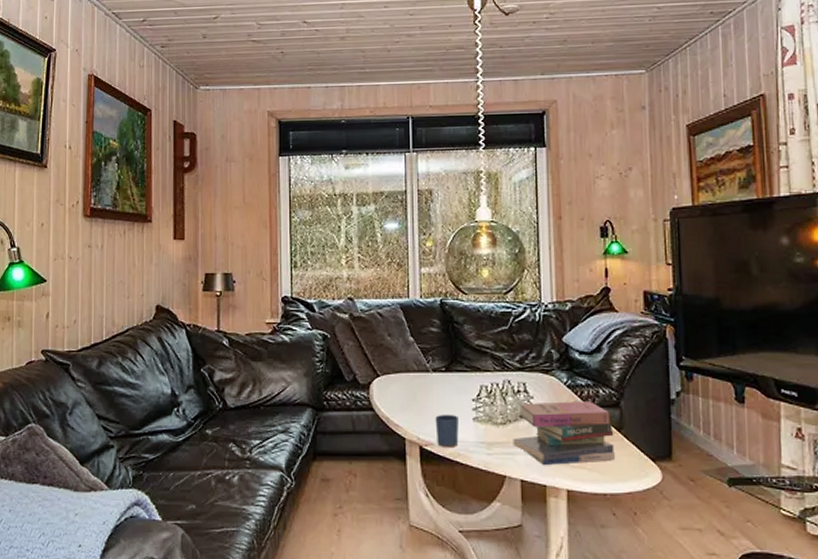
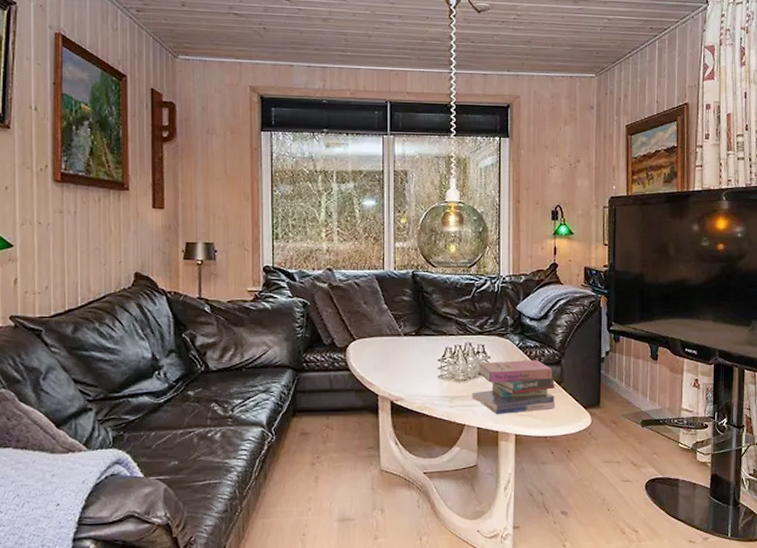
mug: present [435,414,459,447] -> none [405,372,426,402]

